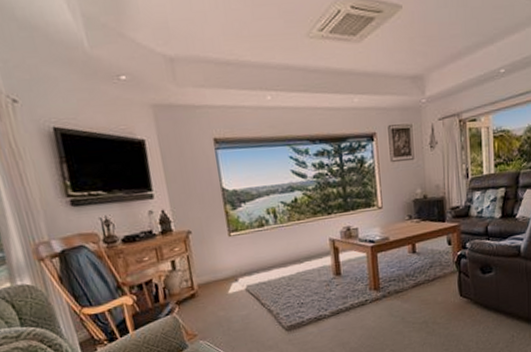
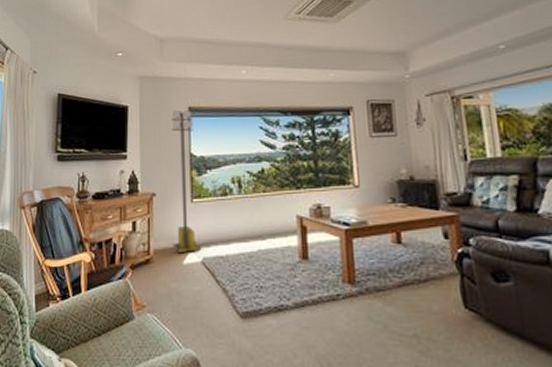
portable light tower: none [196,142,245,284] -> present [171,110,202,252]

